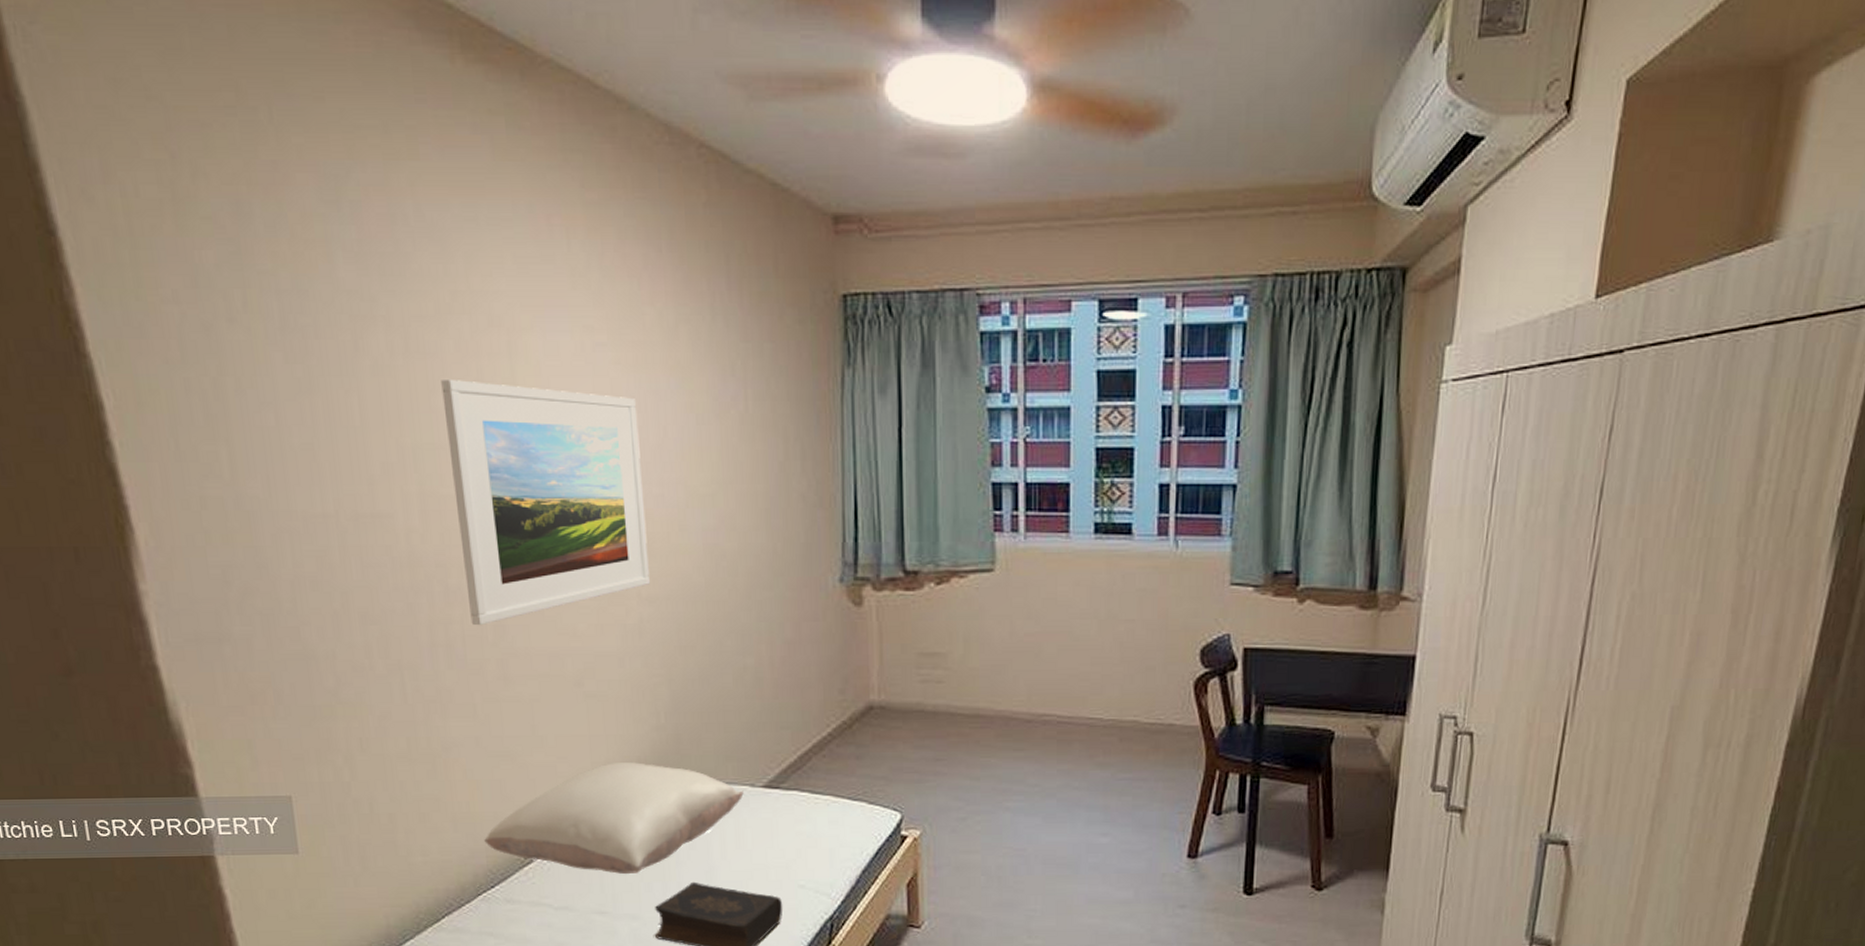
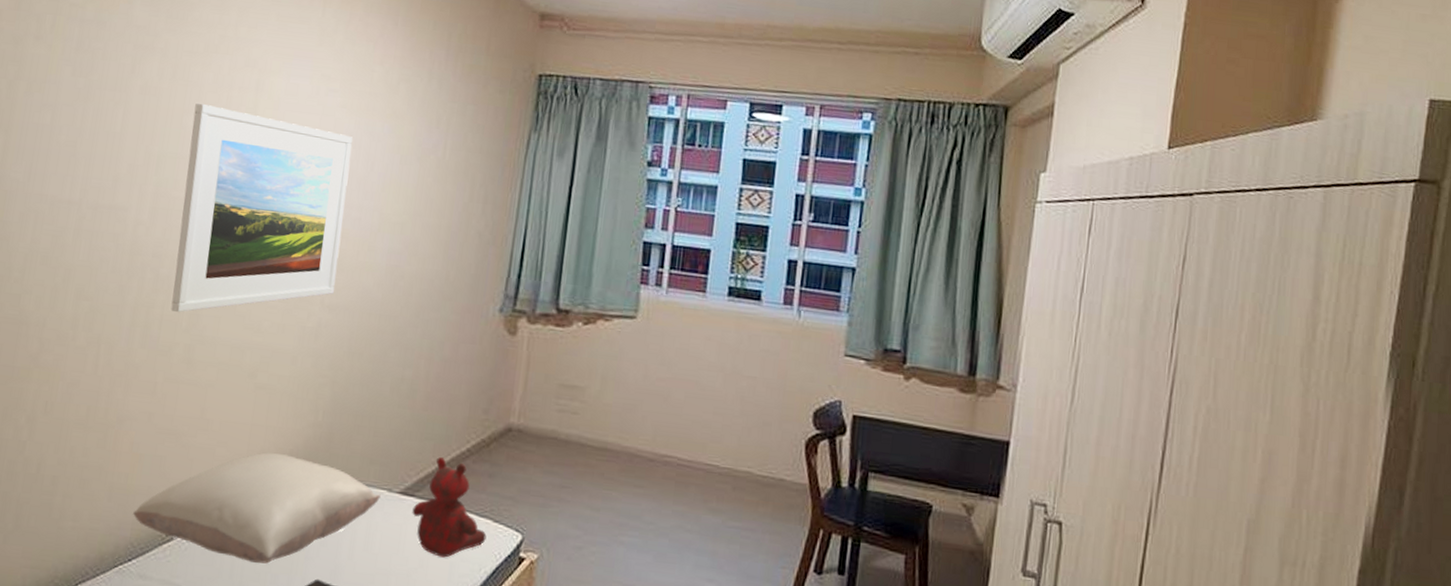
teddy bear: none [780,745,863,846] -> present [412,457,487,558]

